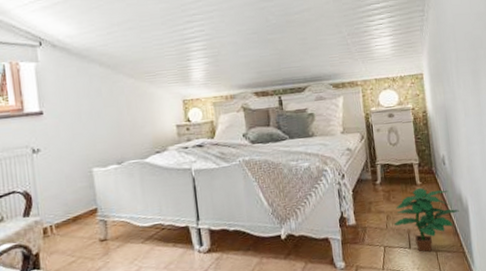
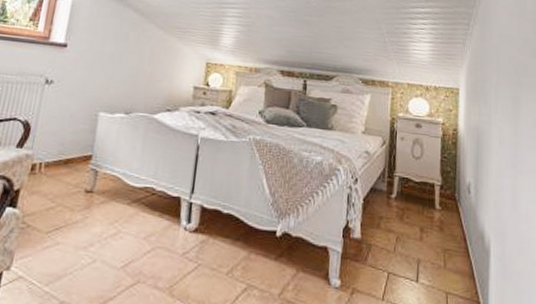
potted plant: present [394,187,460,252] -> none [403,213,480,292]

